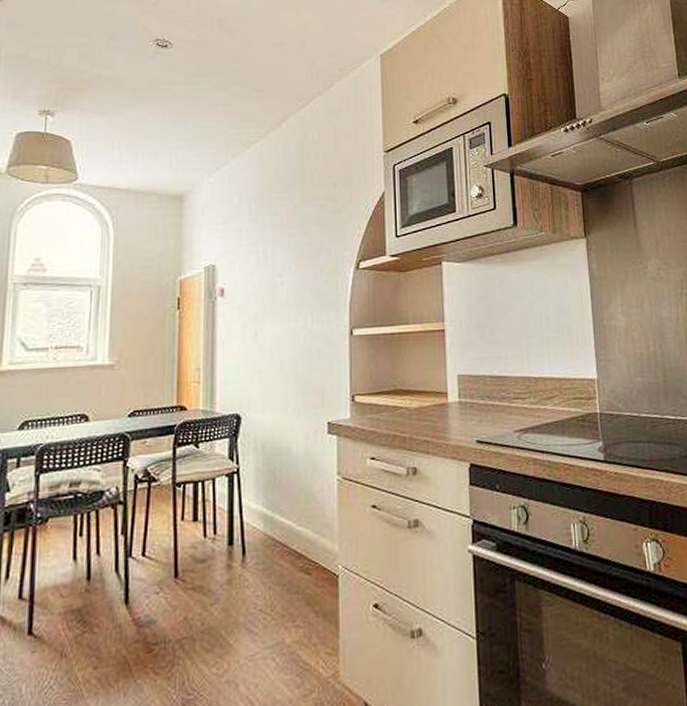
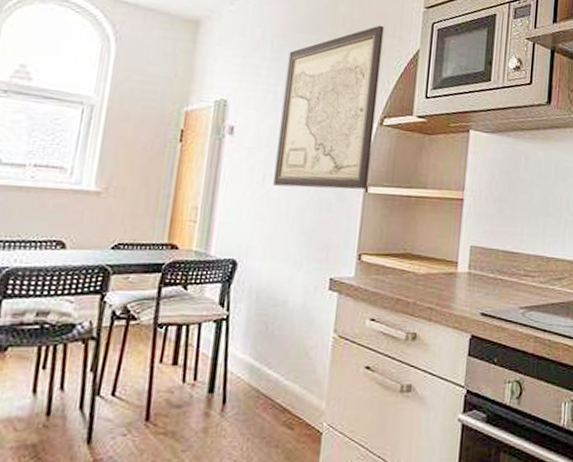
wall art: none [265,175,352,339] -> present [273,25,385,190]

